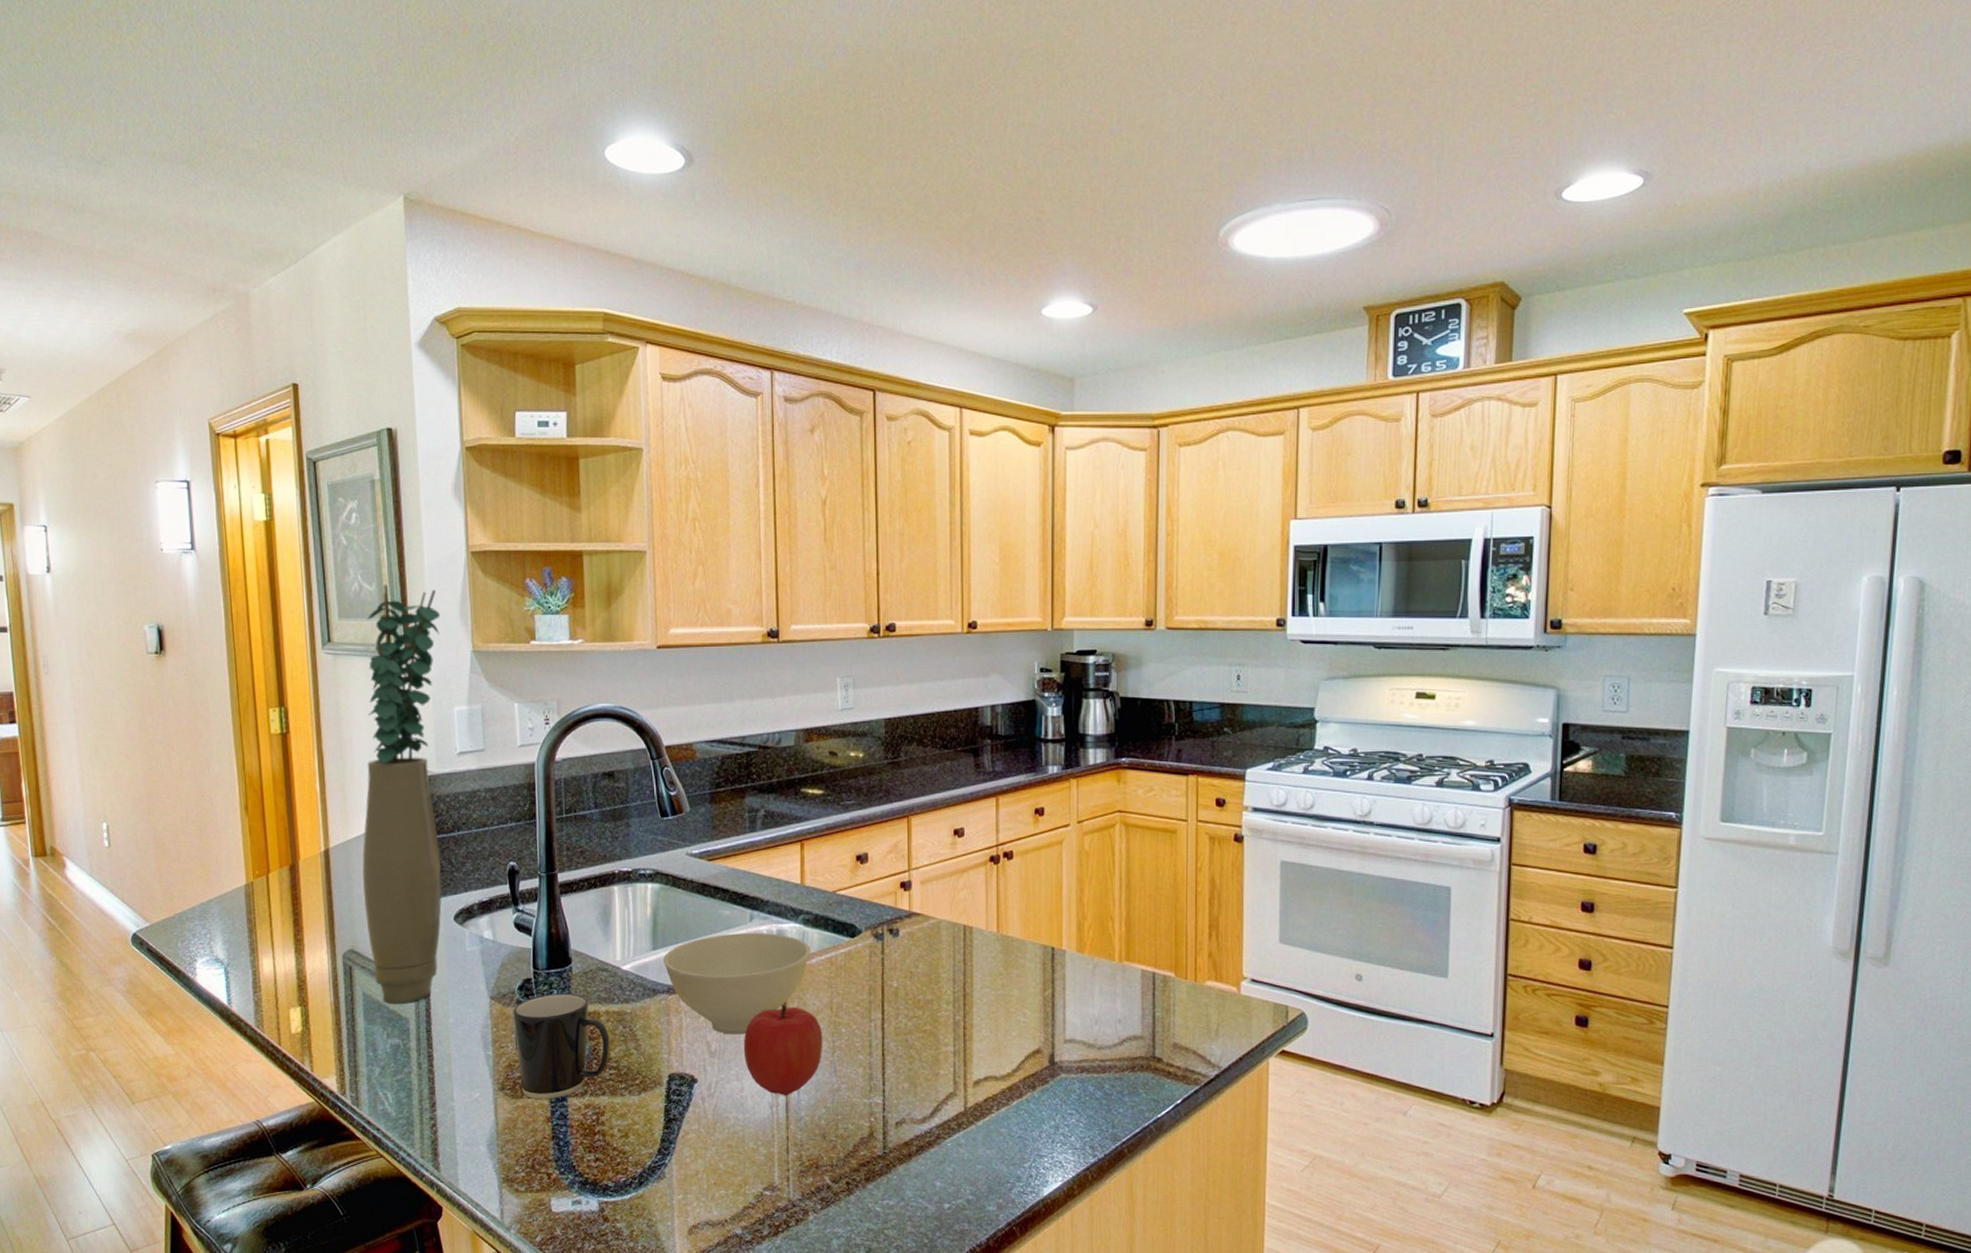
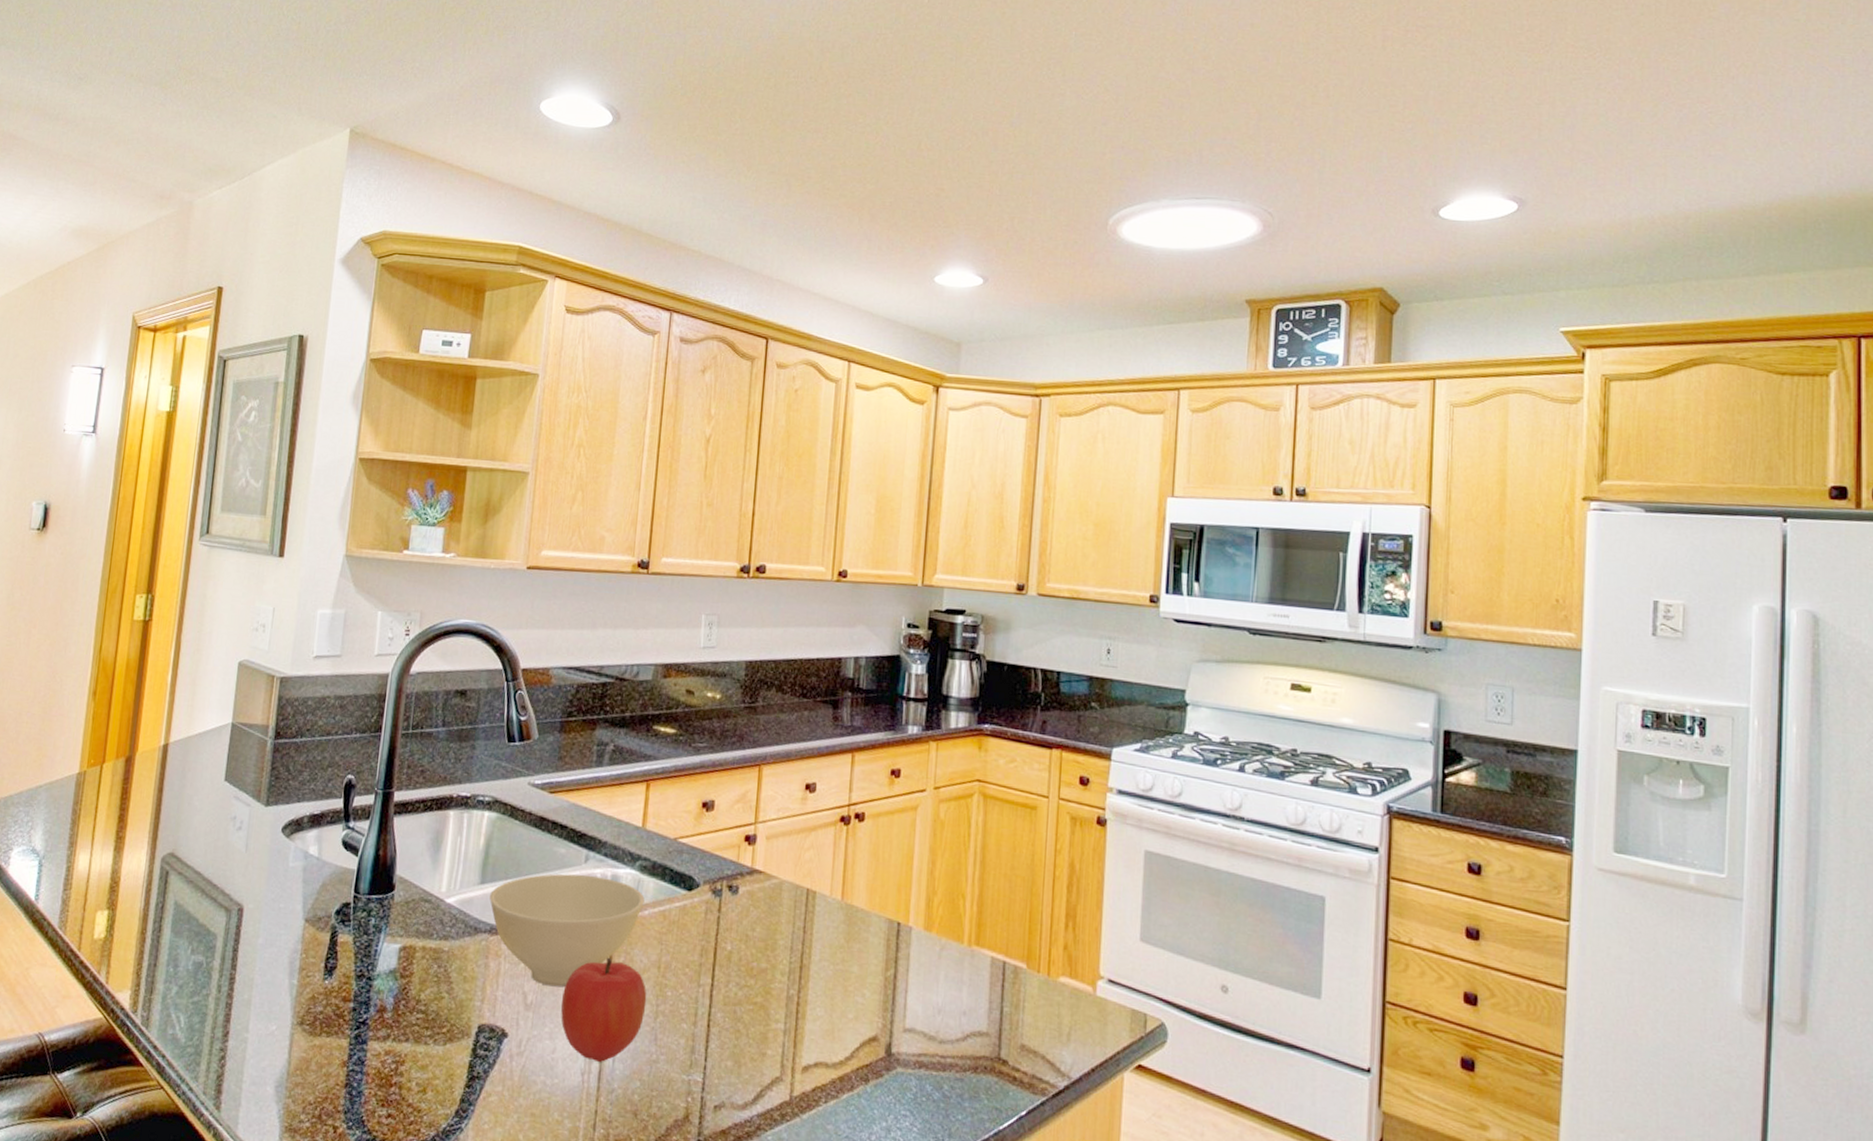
vase: present [362,584,442,1004] -> none [190,482,320,917]
mug: present [513,994,610,1100] -> none [321,921,422,1041]

